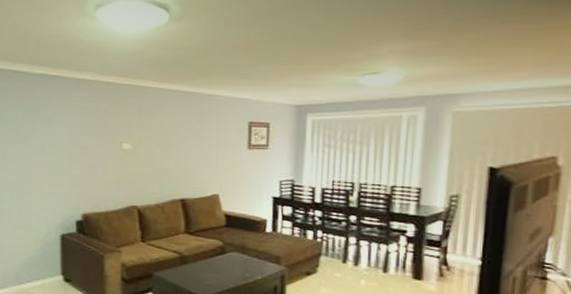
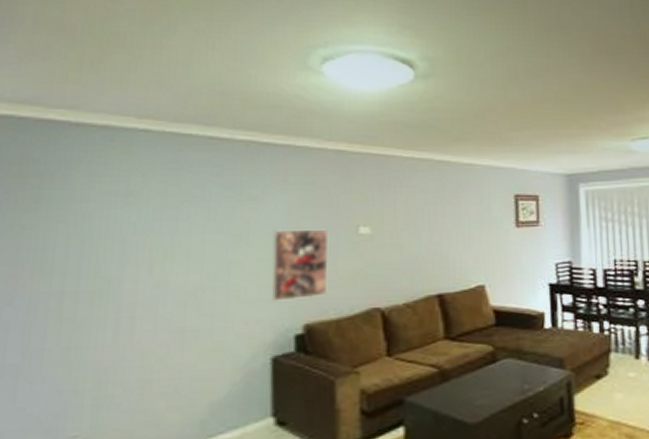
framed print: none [59,143,100,196] -> present [271,229,328,301]

